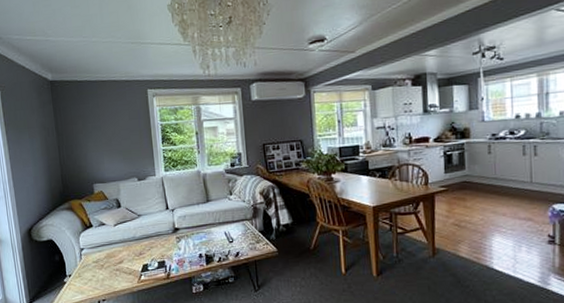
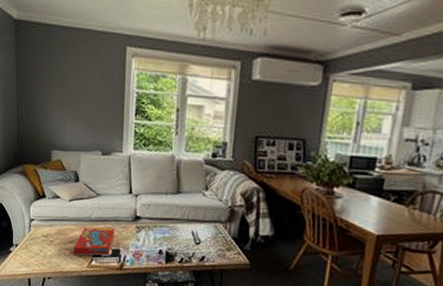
snack box: none [123,243,159,274] -> present [73,227,115,256]

